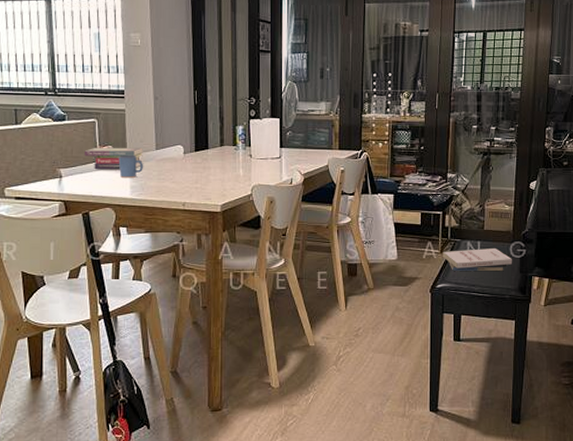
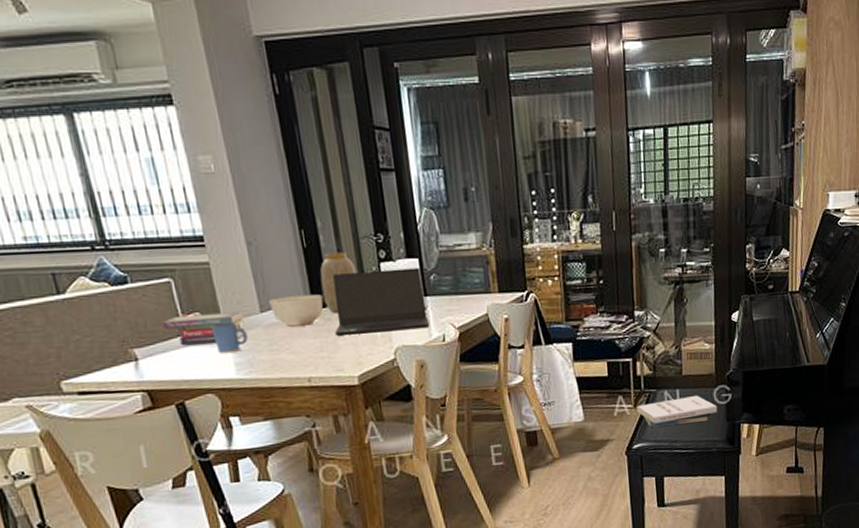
bowl: none [163,139,204,162] -> present [268,294,324,327]
vase: none [203,109,232,154] -> present [320,252,357,313]
laptop: none [208,125,282,173] -> present [333,268,430,336]

